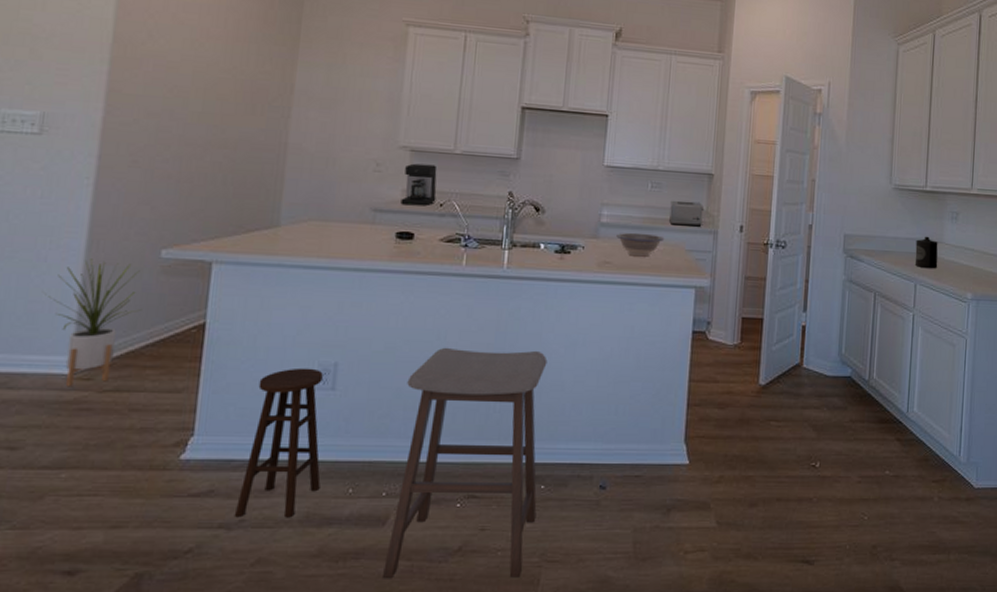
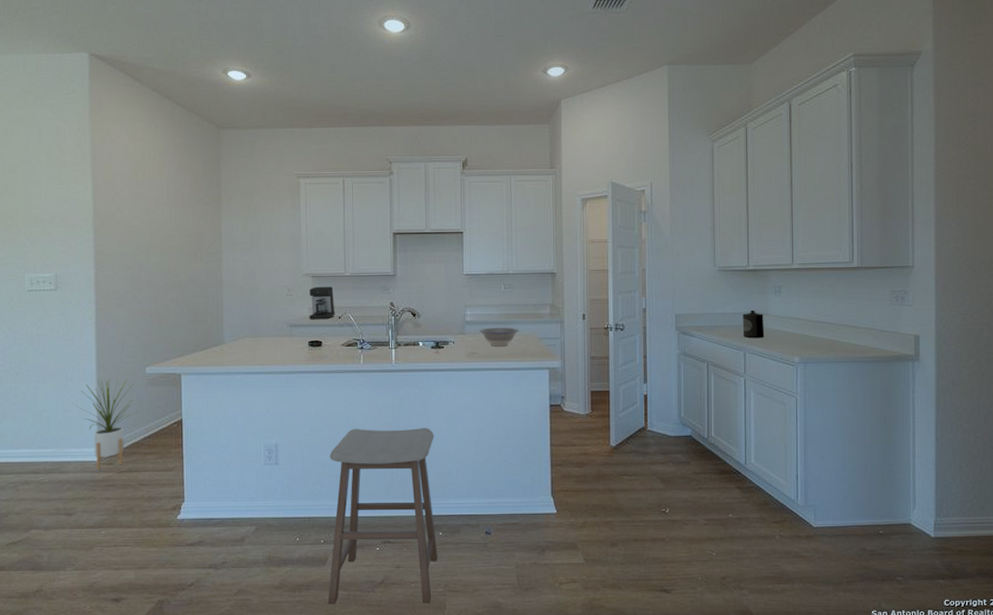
bar stool: present [234,368,323,518] -> none [218,449,276,560]
toaster: present [669,200,705,227] -> none [522,297,551,319]

